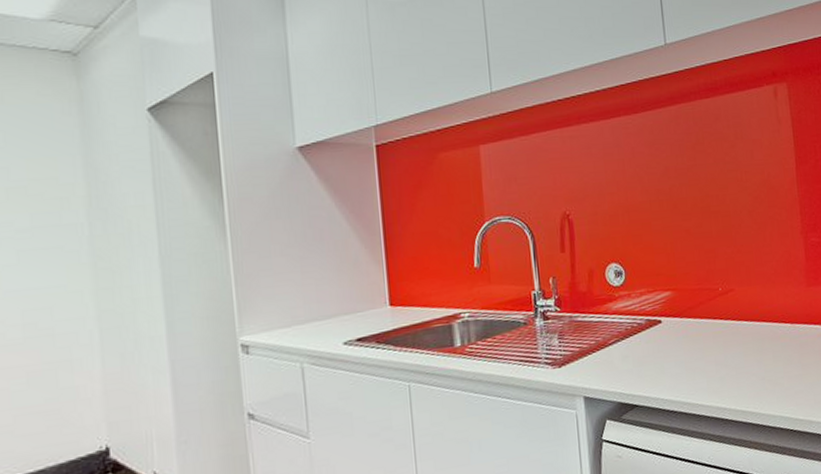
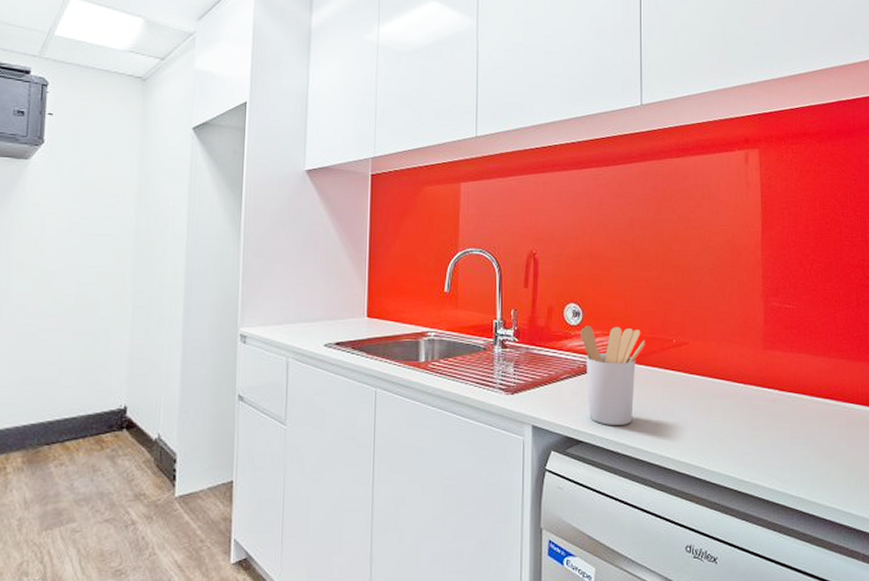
utensil holder: none [625,282,693,385] -> present [581,326,646,425]

